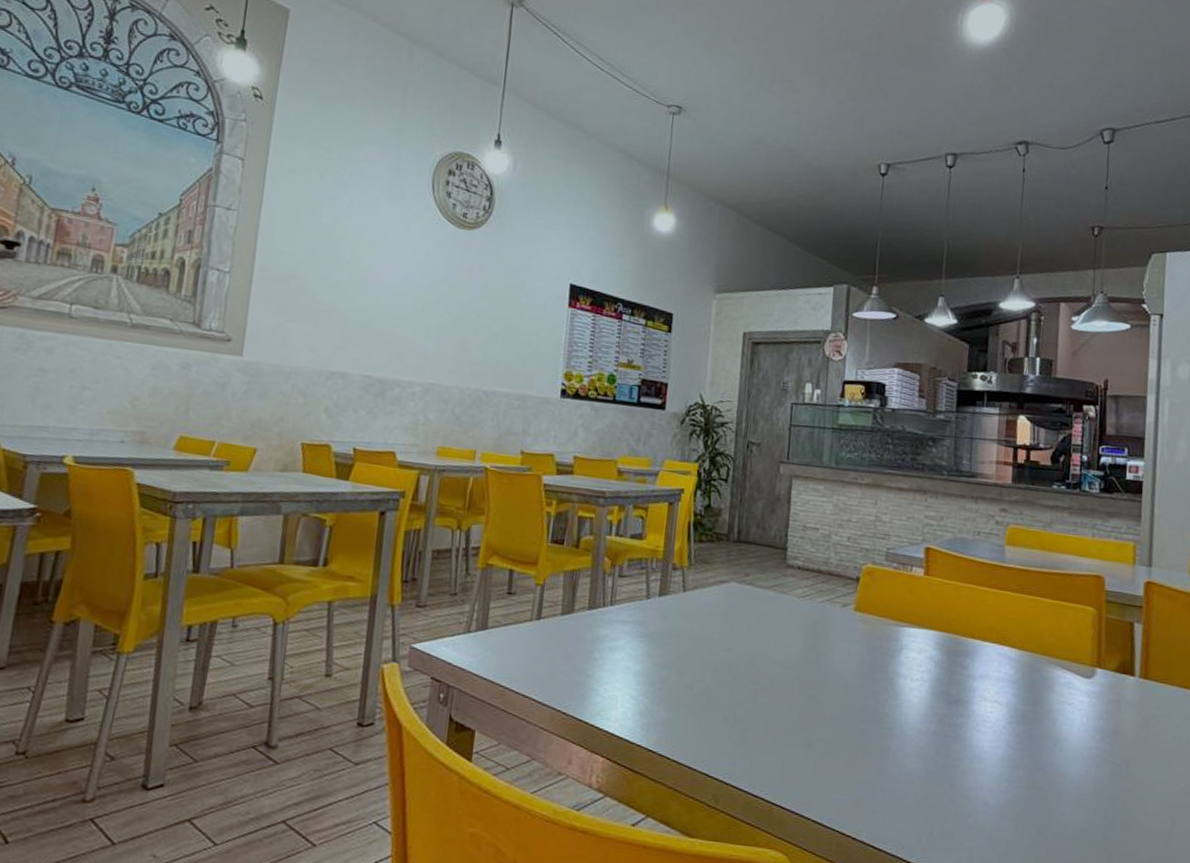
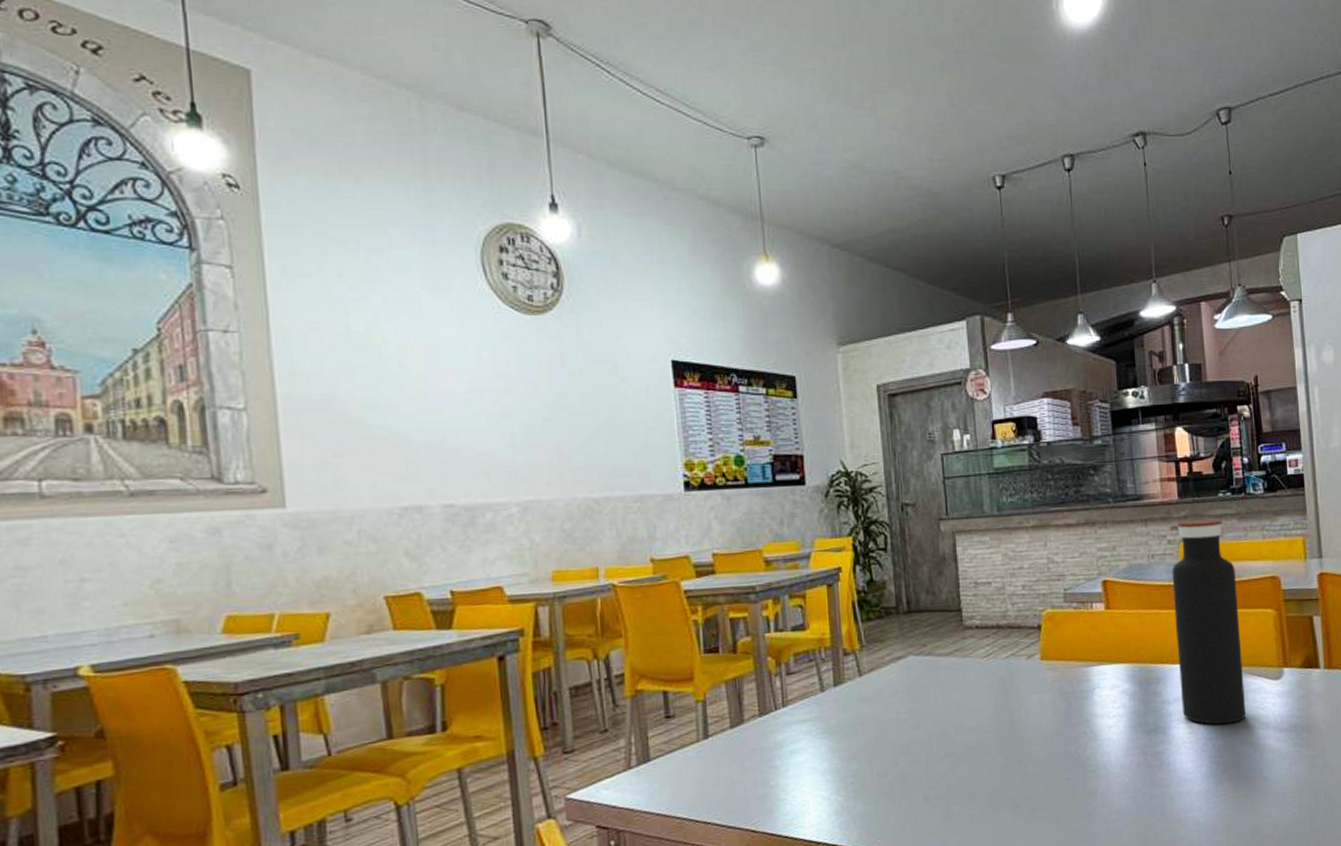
water bottle: none [986,505,1060,712] -> present [1172,519,1246,725]

